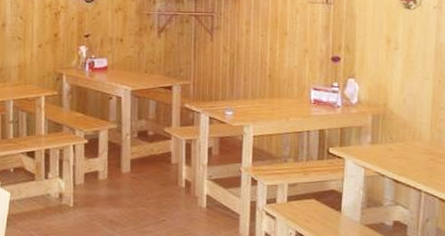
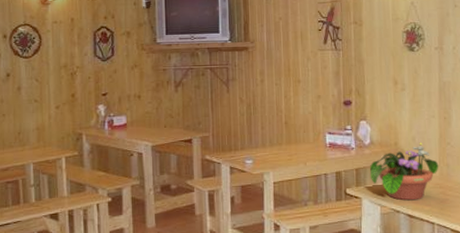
potted flower: none [356,105,430,165] -> present [370,142,439,201]

